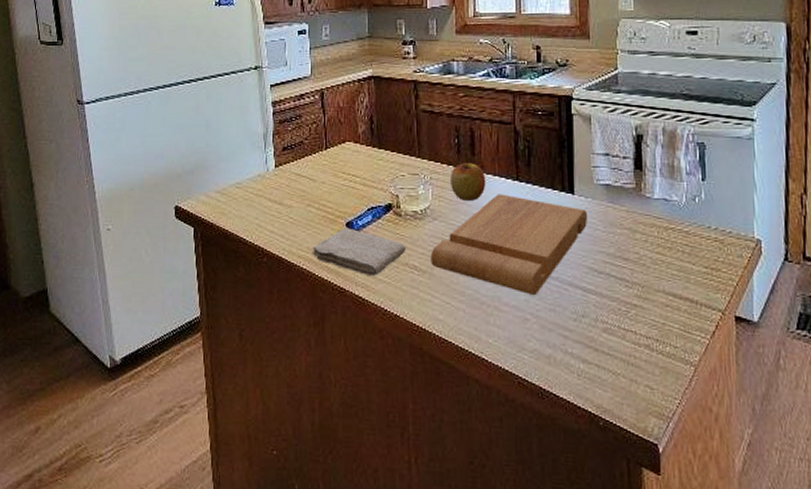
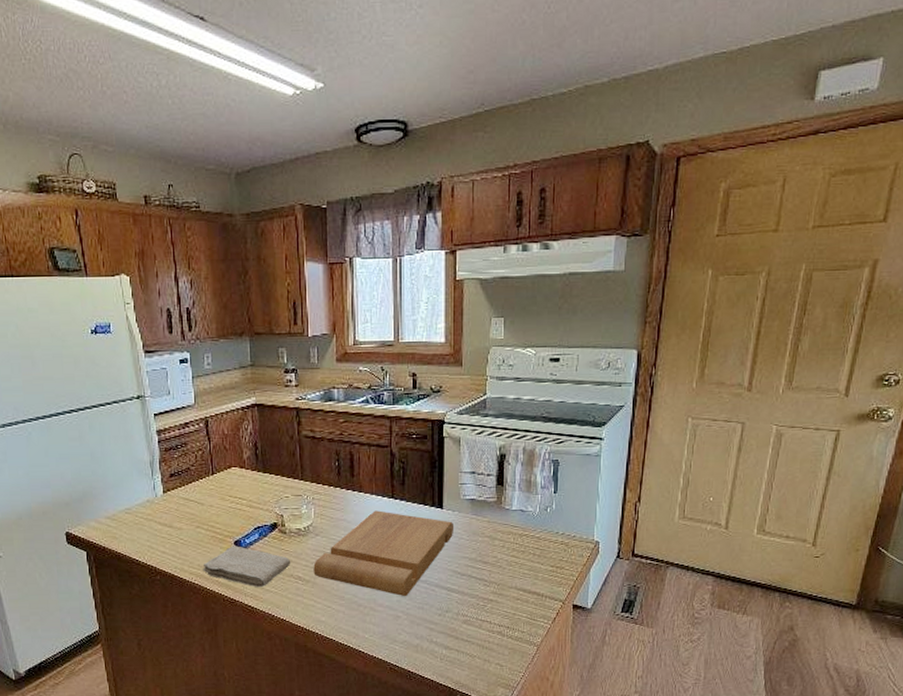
apple: present [451,160,486,202] -> none [331,481,364,519]

